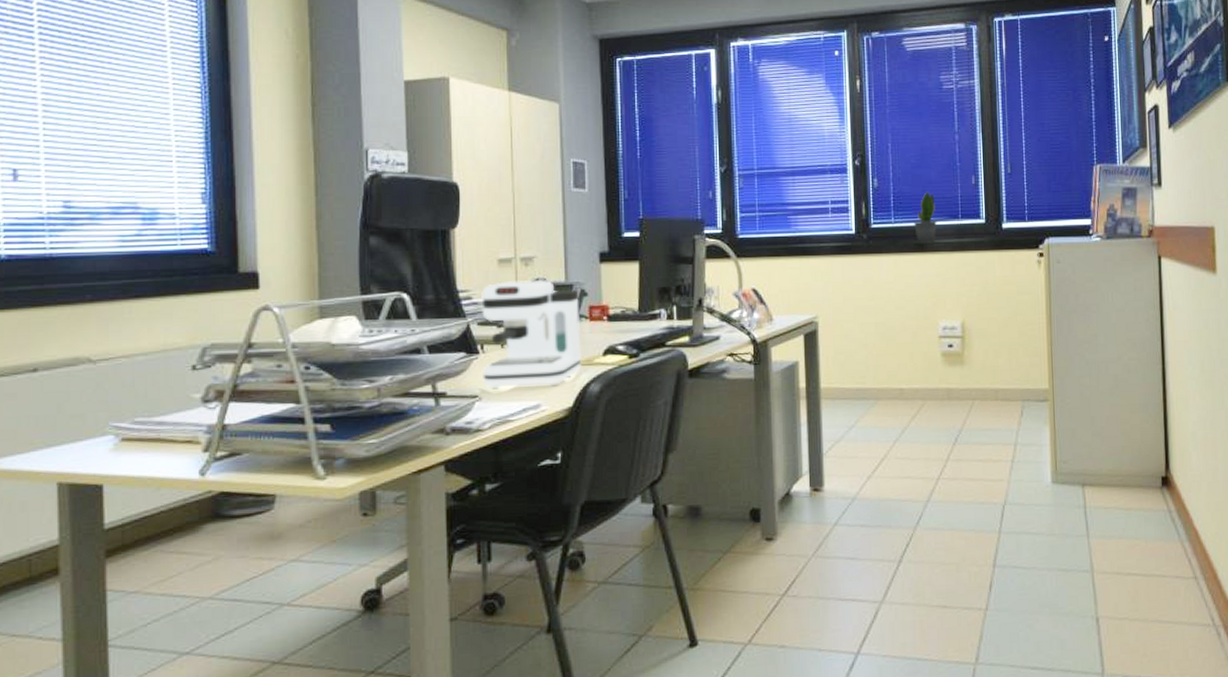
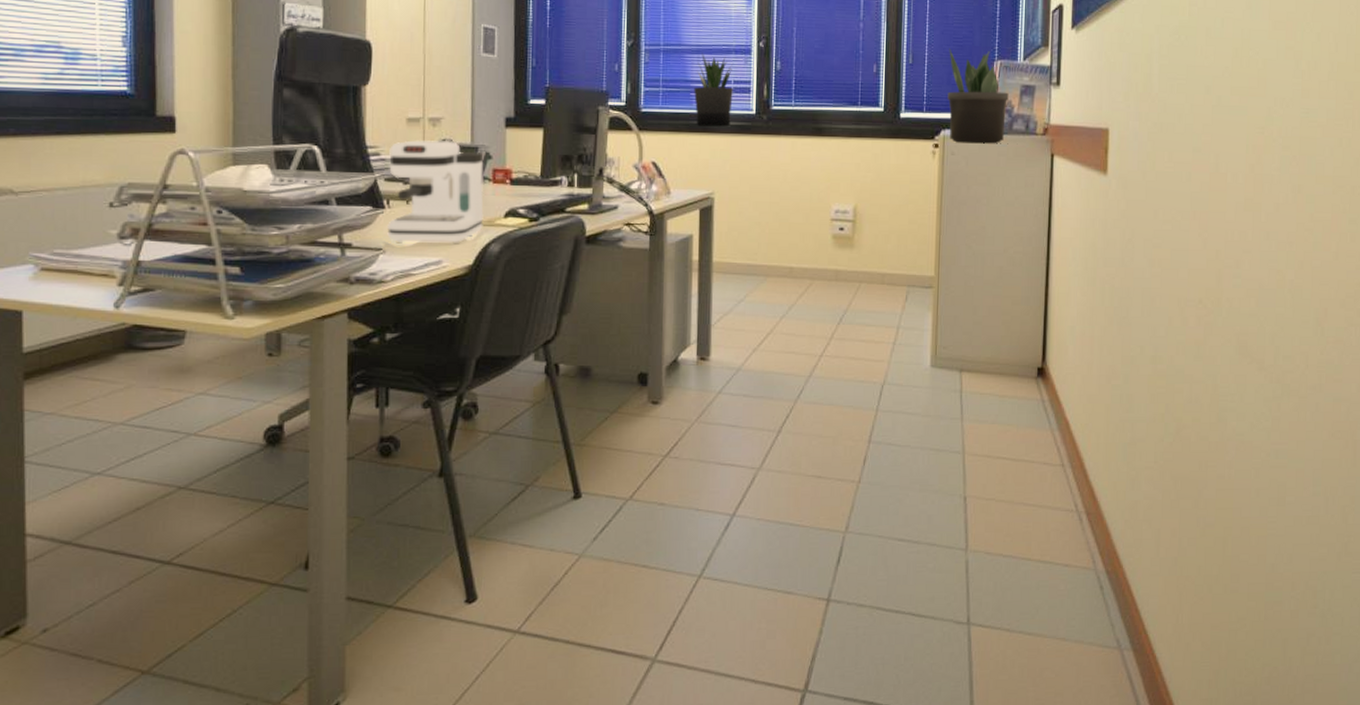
planter: none [791,174,831,249] -> present [694,52,733,127]
potted plant: present [914,191,937,243] -> none [814,76,836,128]
planter: none [1047,154,1111,251] -> present [947,47,1009,144]

